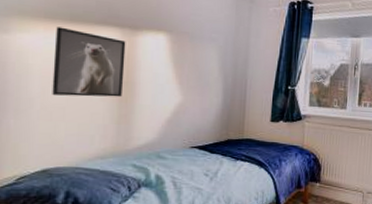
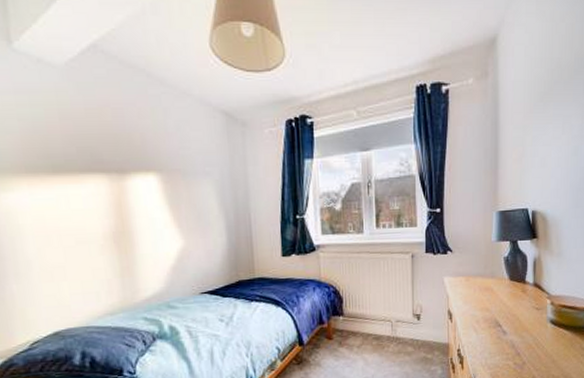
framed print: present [52,27,126,97] -> none [40,180,121,254]

